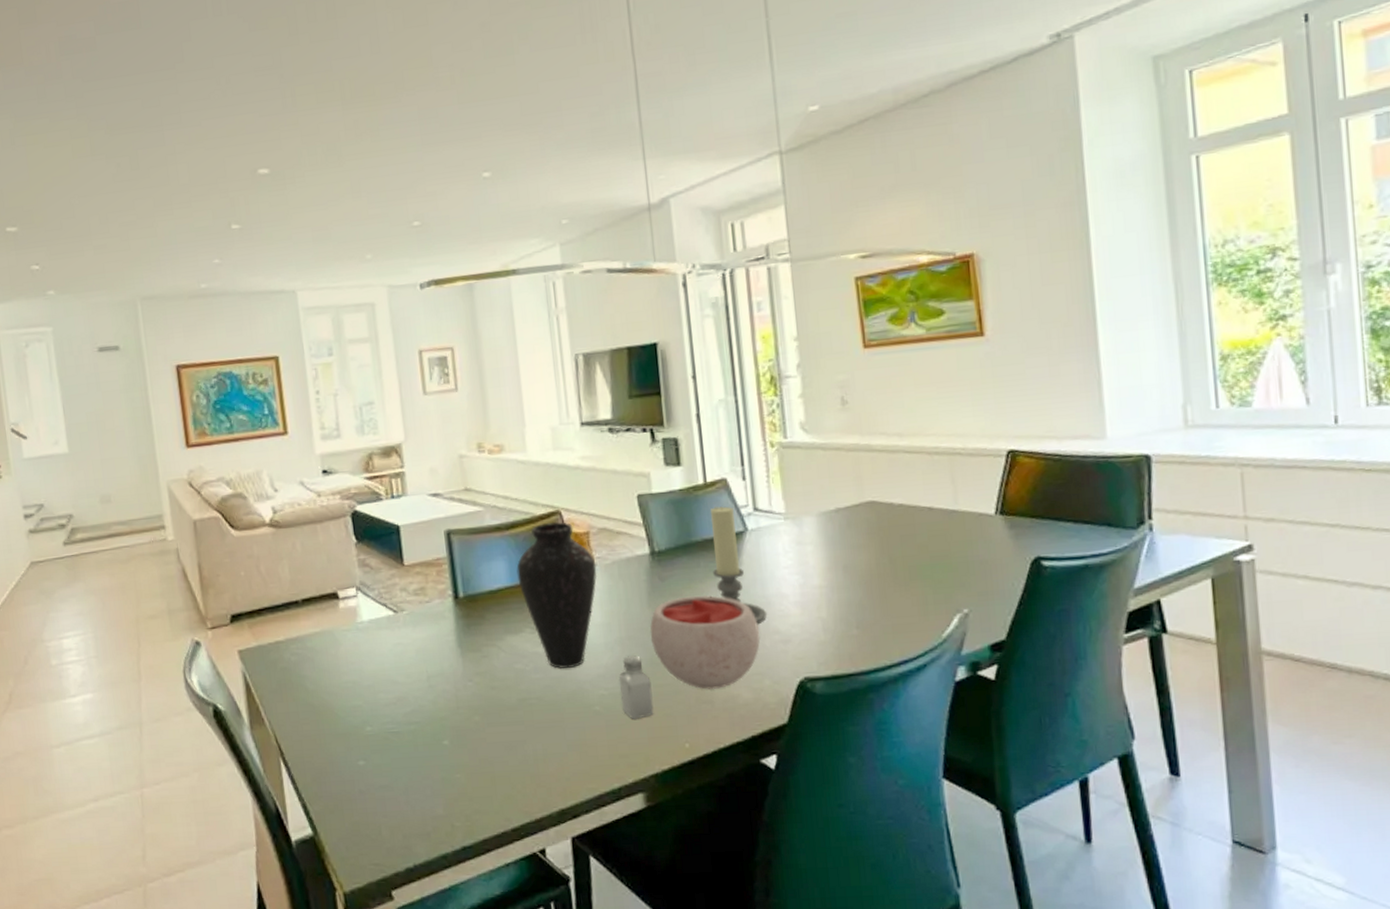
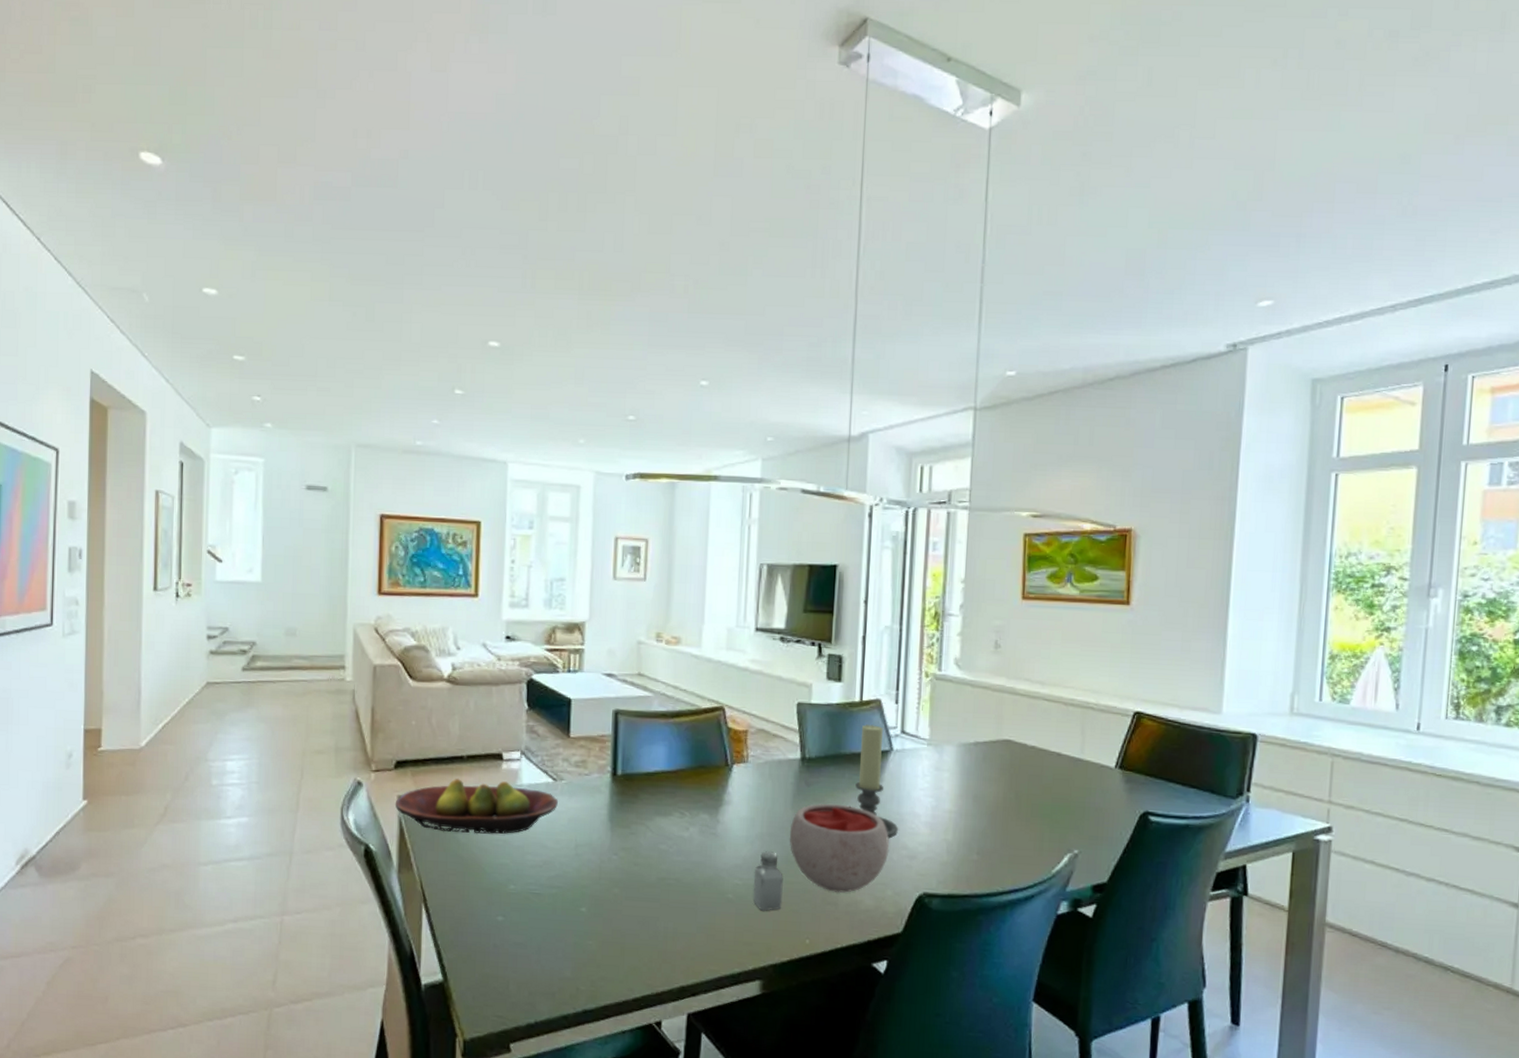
fruit bowl: none [236,621,403,681] -> present [395,778,558,834]
vase: present [516,521,598,669] -> none [675,716,750,855]

